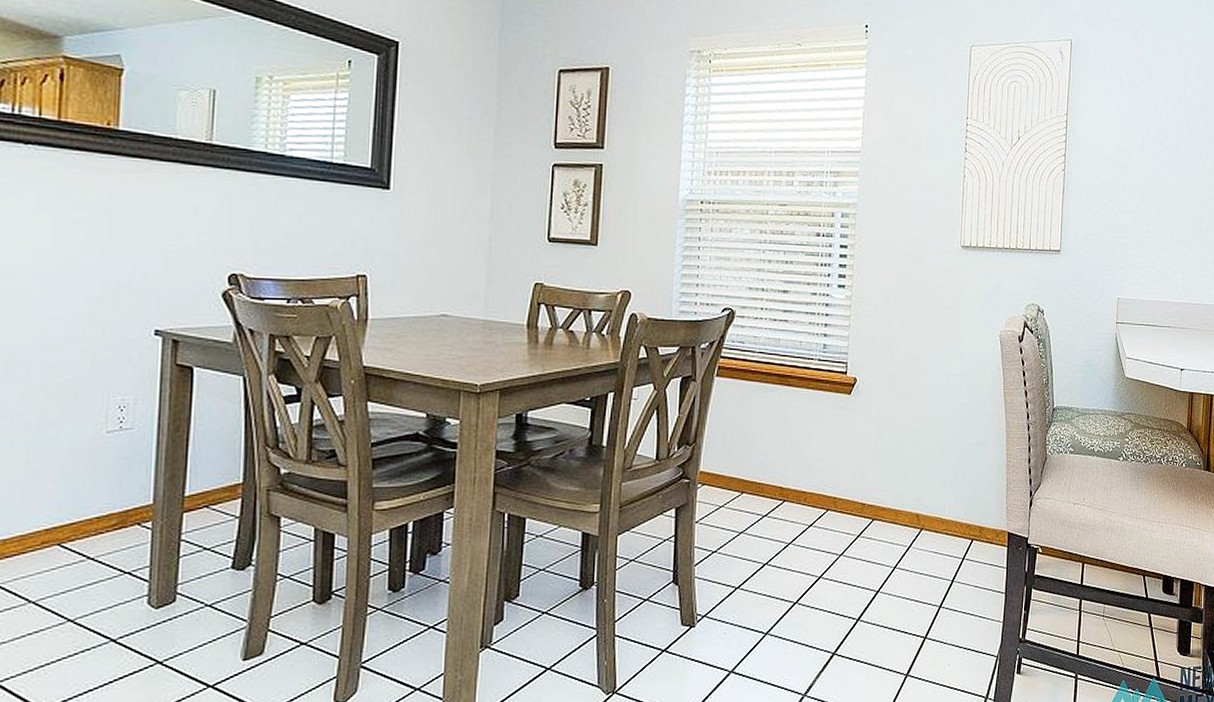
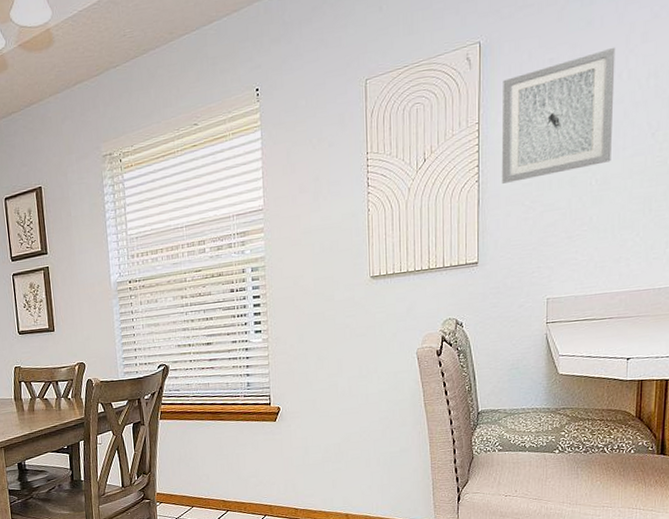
wall art: none [1084,76,1177,178] -> present [501,47,616,184]

